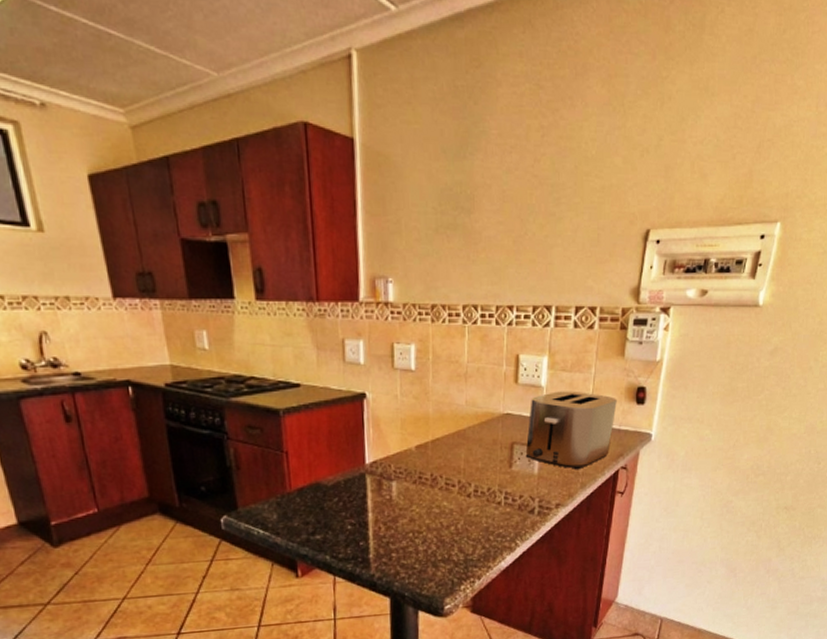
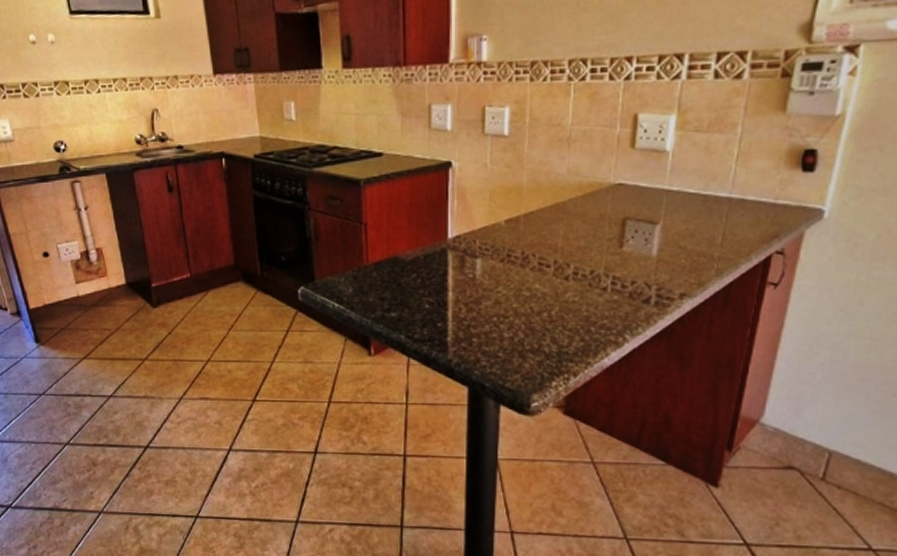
toaster: present [525,391,617,470] -> none [641,156,773,254]

